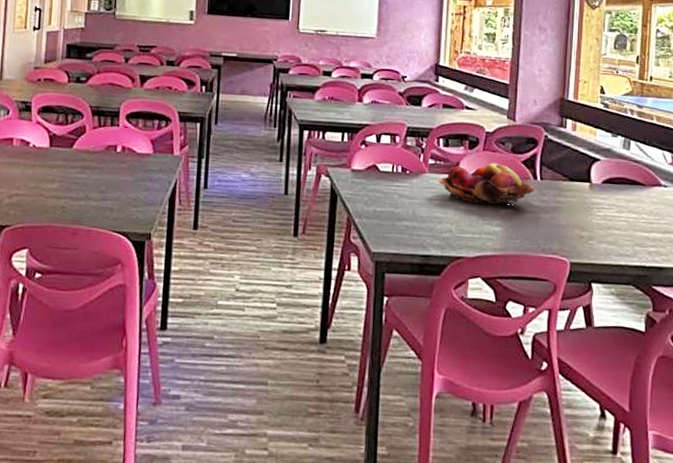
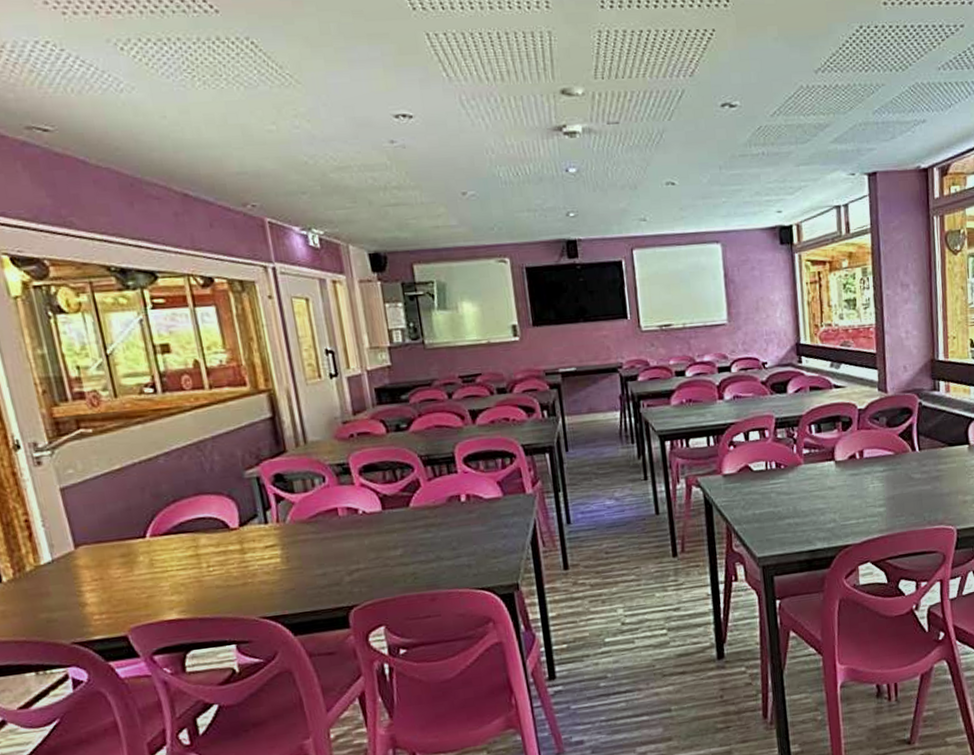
fruit basket: present [439,162,535,204] -> none [816,441,915,488]

